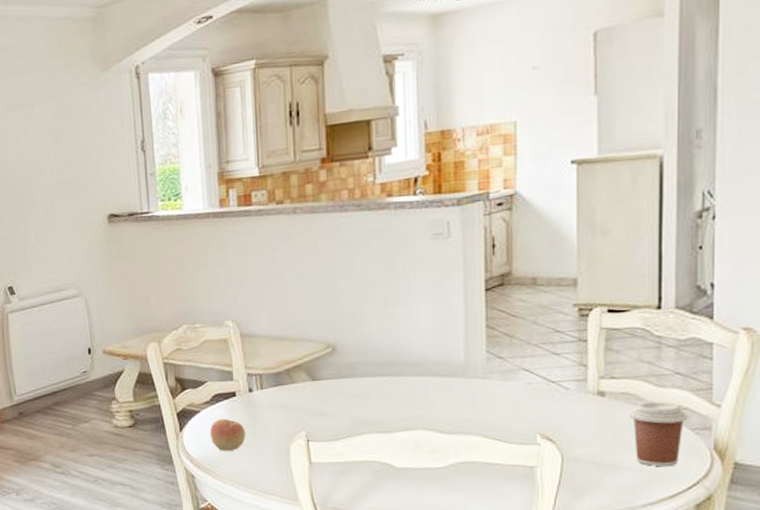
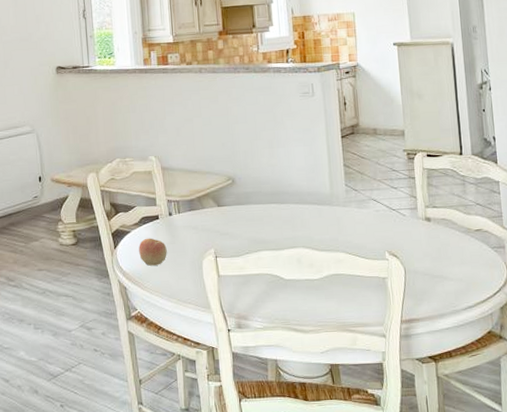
coffee cup: present [629,402,688,467] -> none [448,226,488,278]

